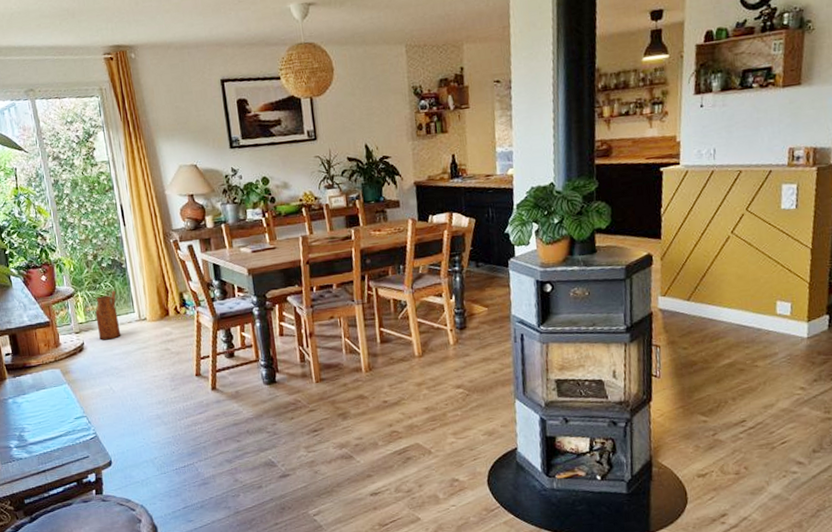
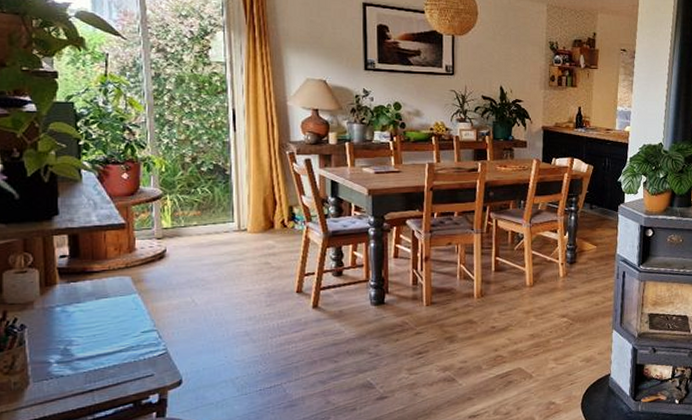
watering can: present [95,290,121,341] -> none [185,196,214,249]

